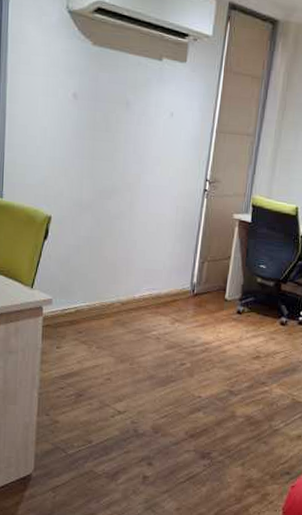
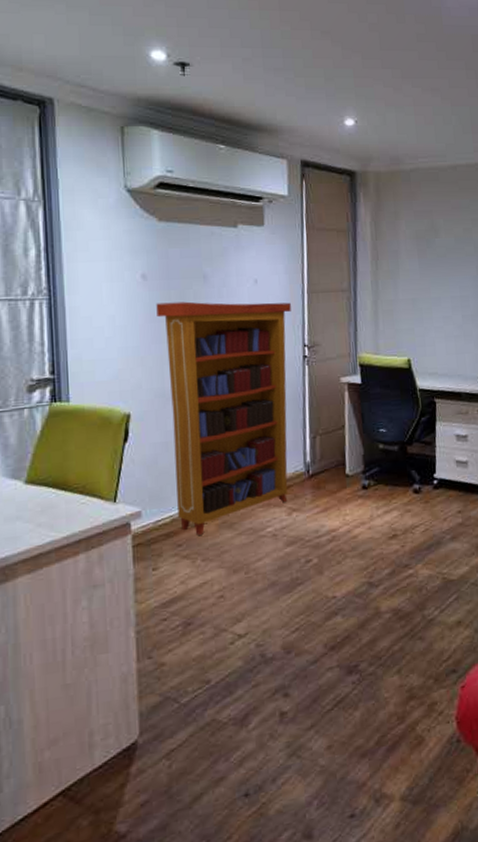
bookcase: none [81,122,200,327] -> present [156,301,291,535]

